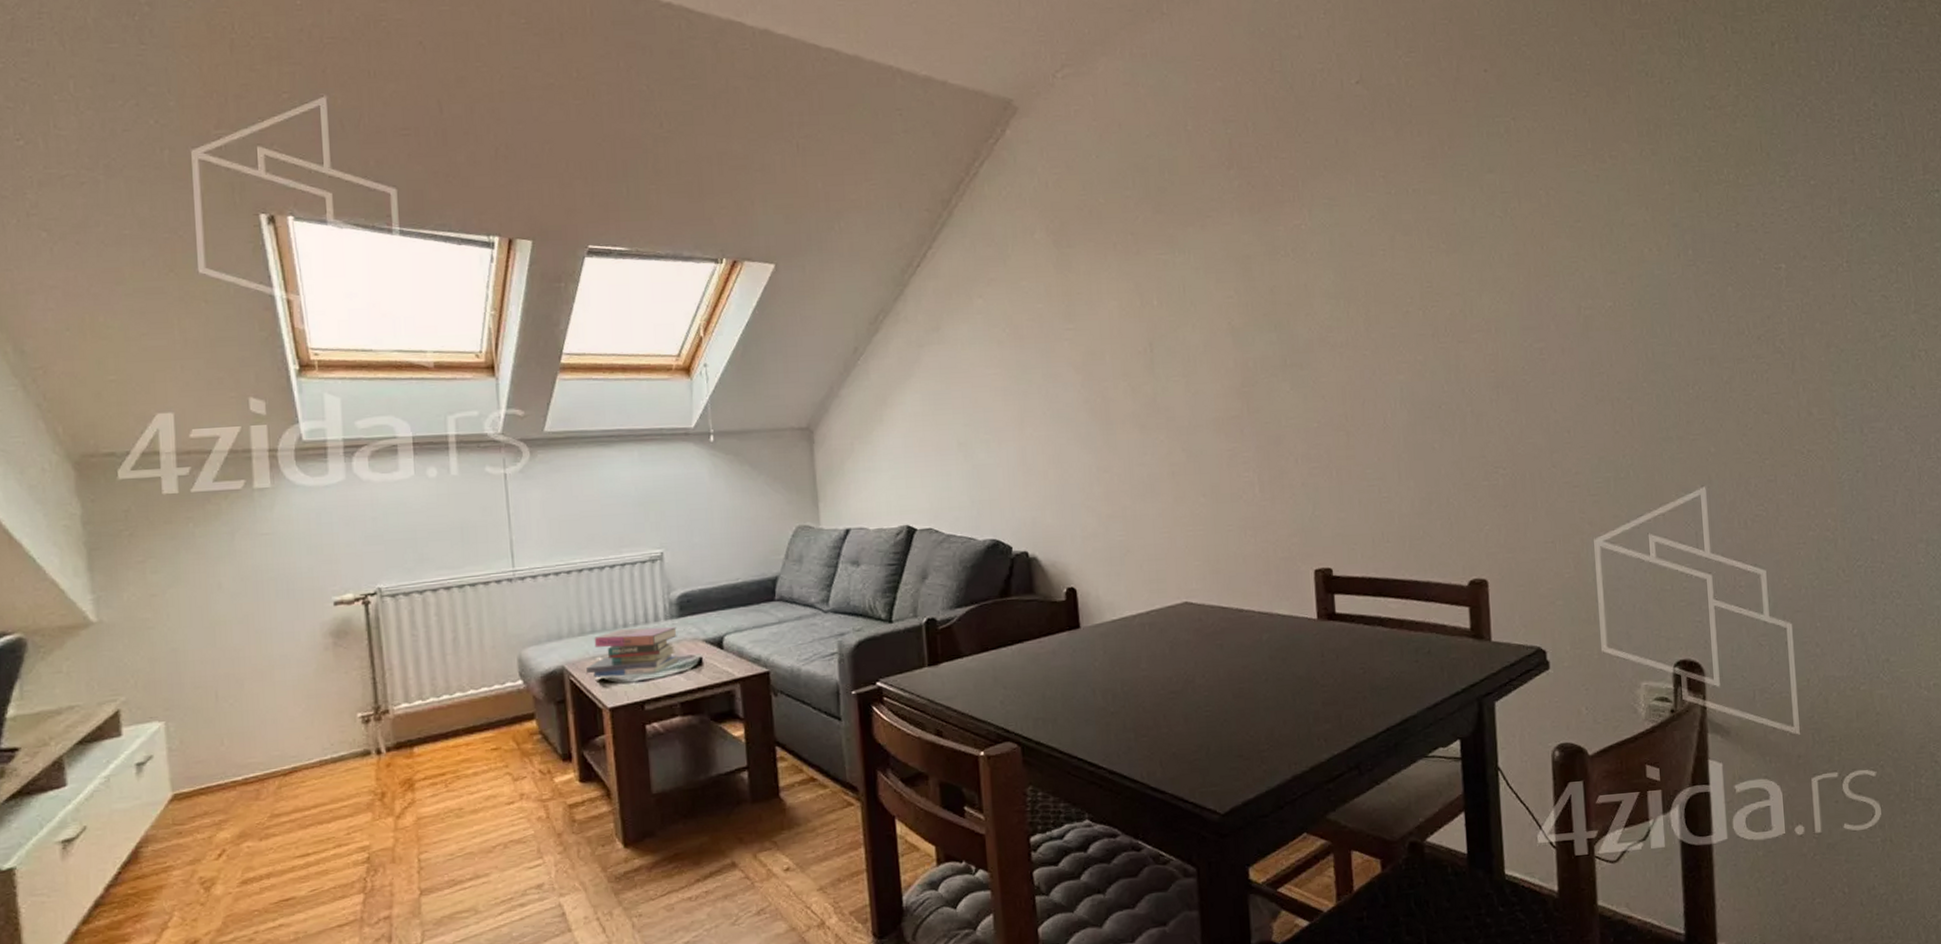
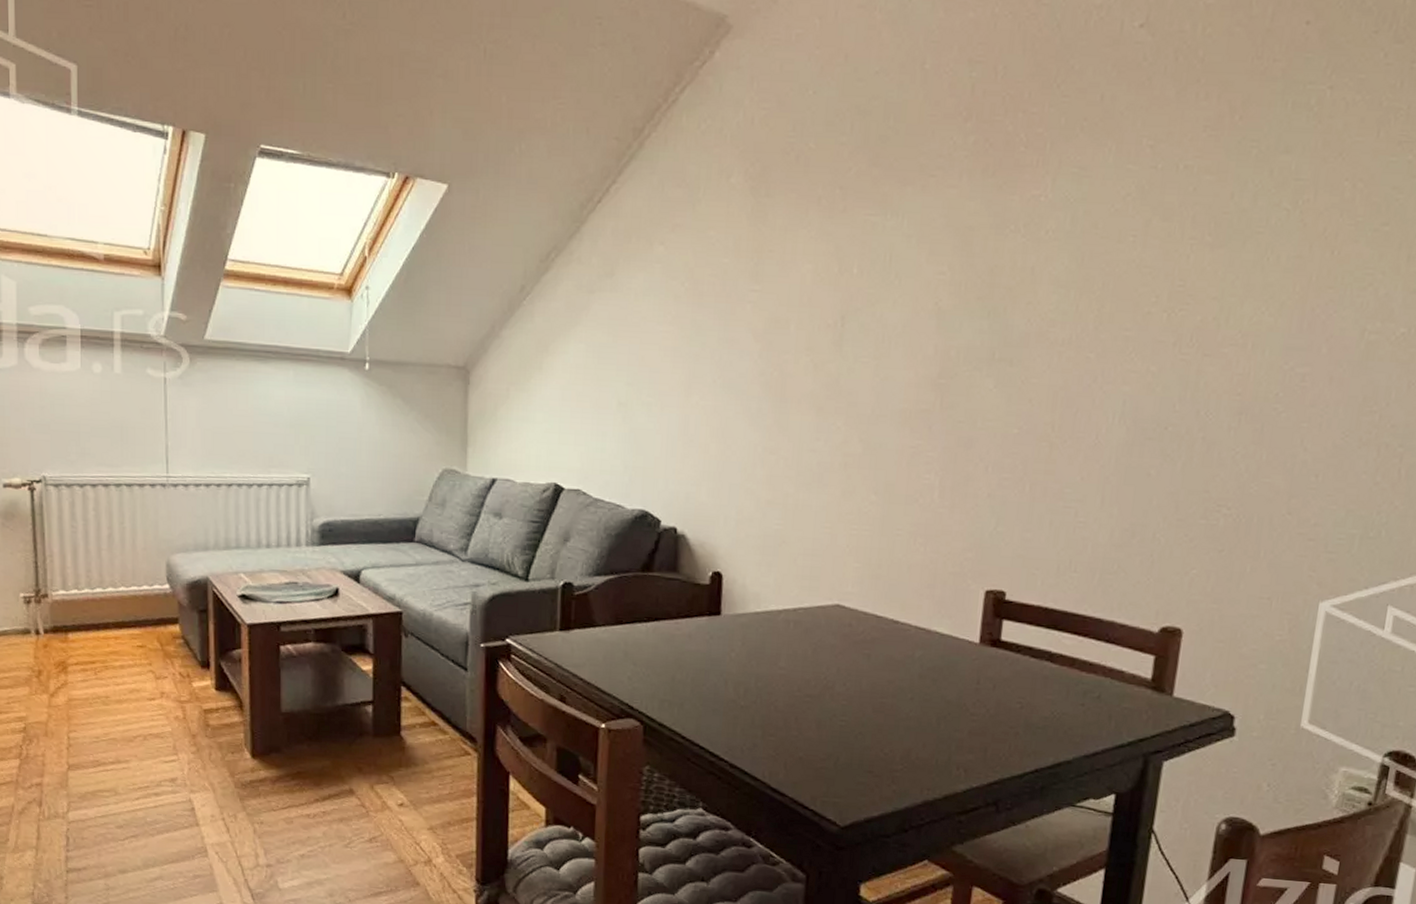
books: present [586,627,679,677] -> none [229,548,317,598]

